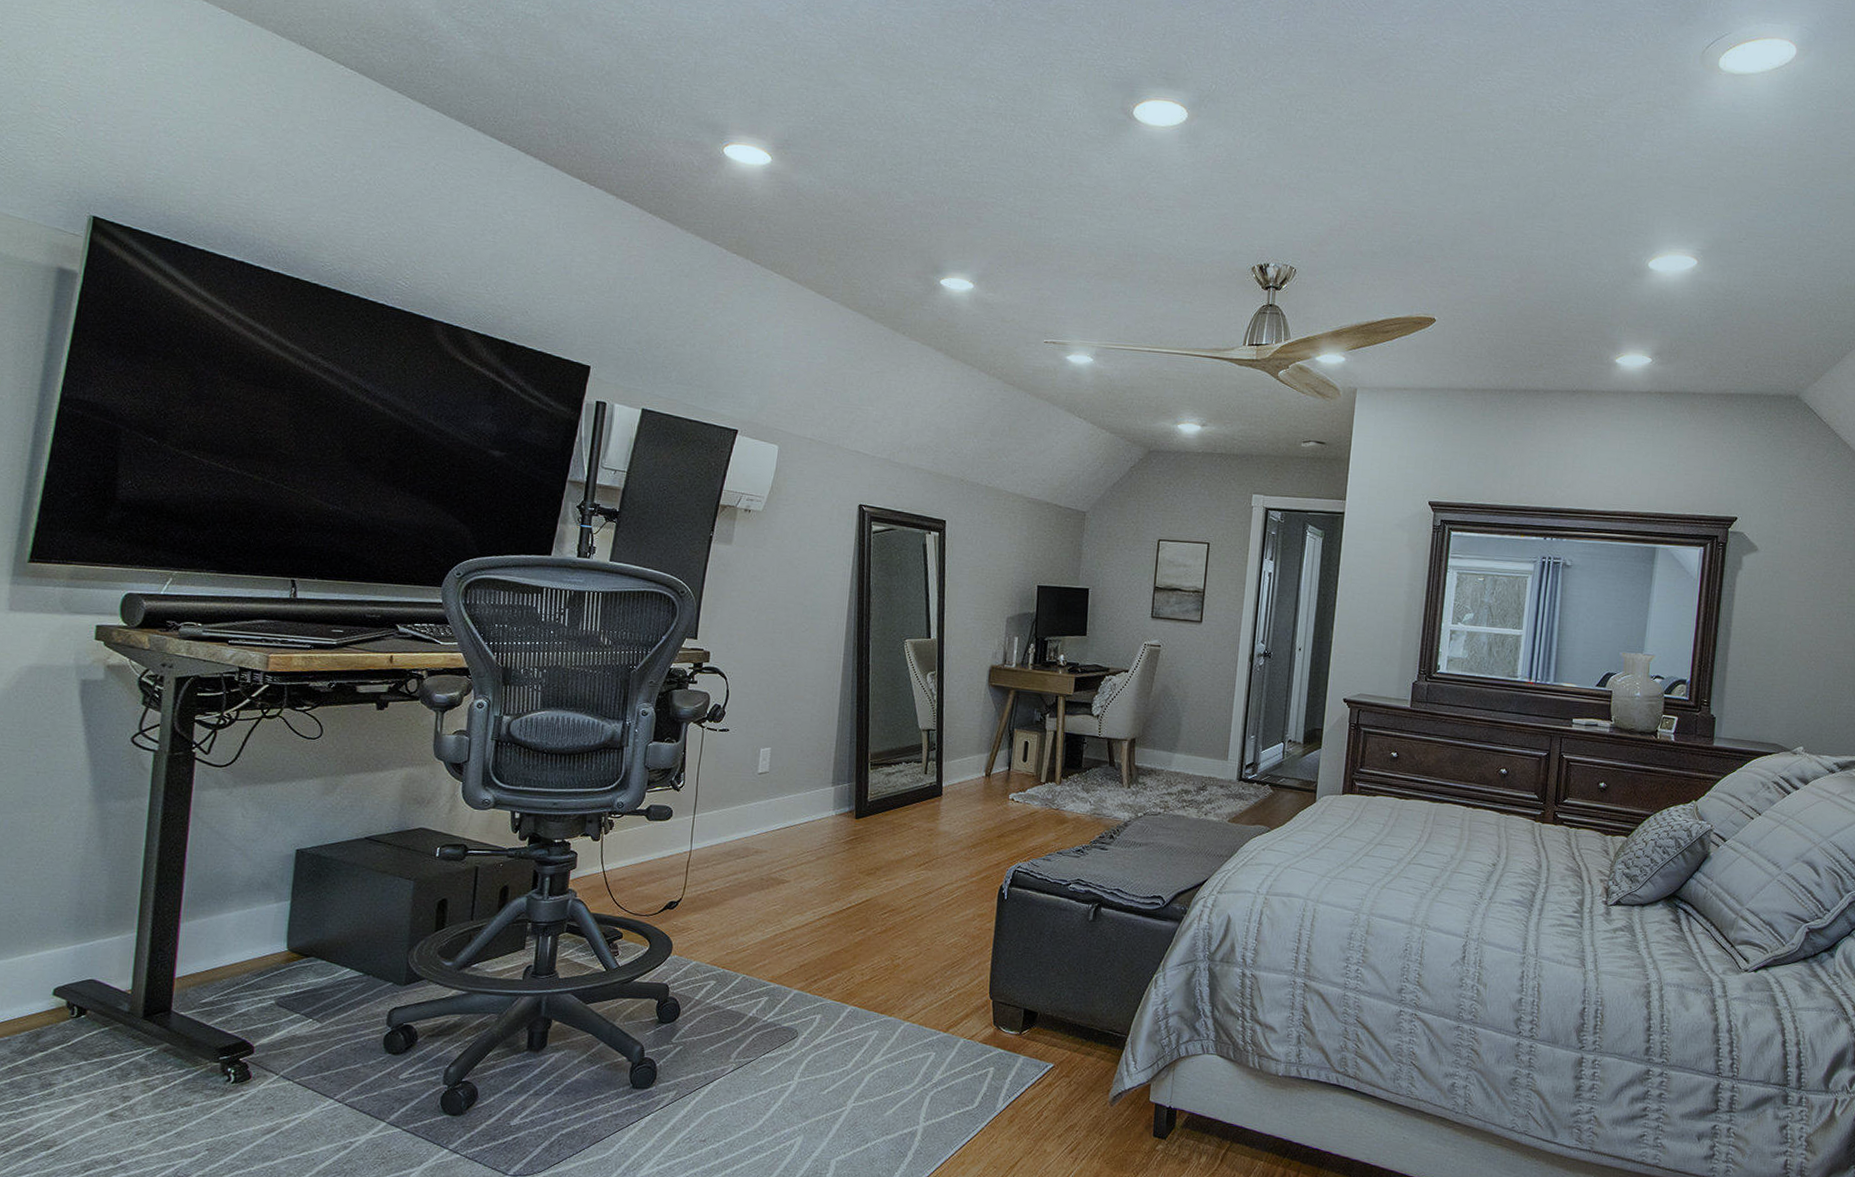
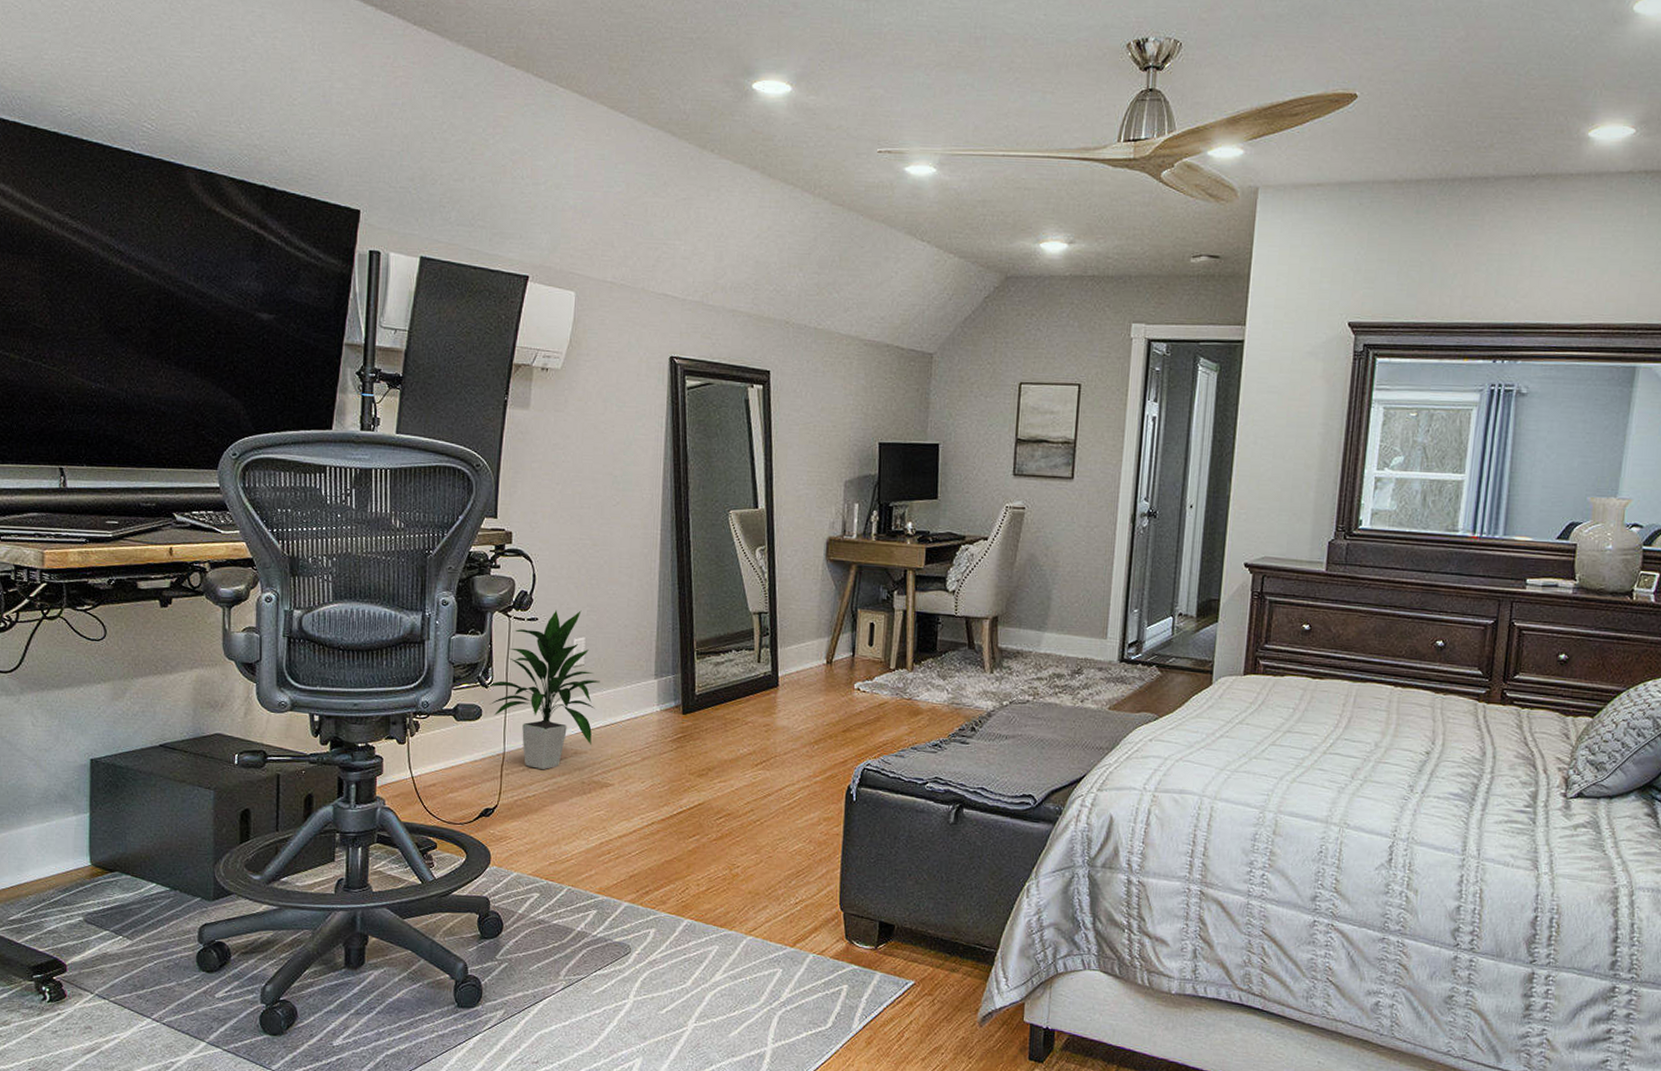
indoor plant: none [679,722,782,866] -> present [488,610,600,769]

